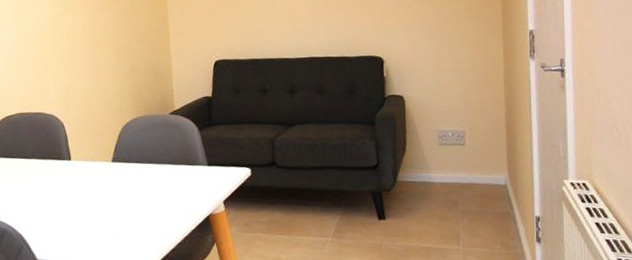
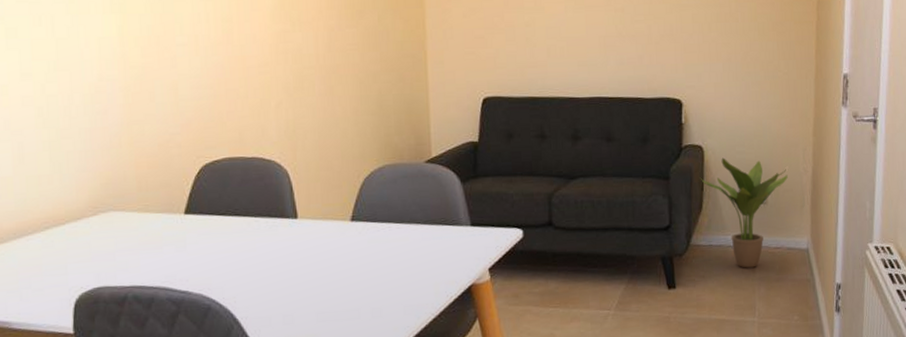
potted plant: none [402,105,483,202] -> present [700,157,788,268]

